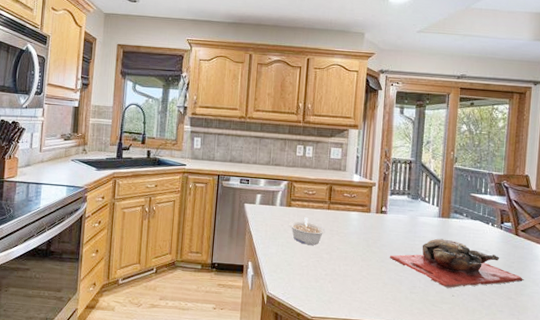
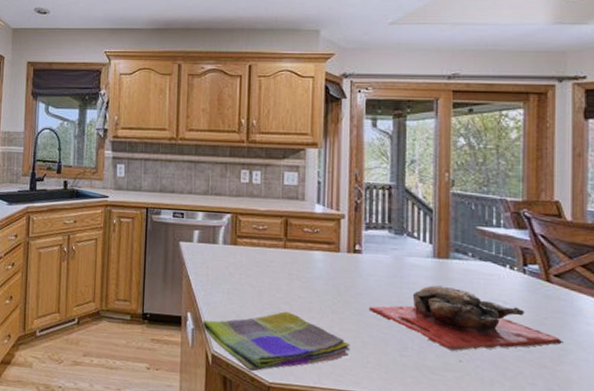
dish towel: none [260,260,374,308] -> present [202,311,350,372]
legume: present [289,217,326,245] -> none [235,258,282,293]

